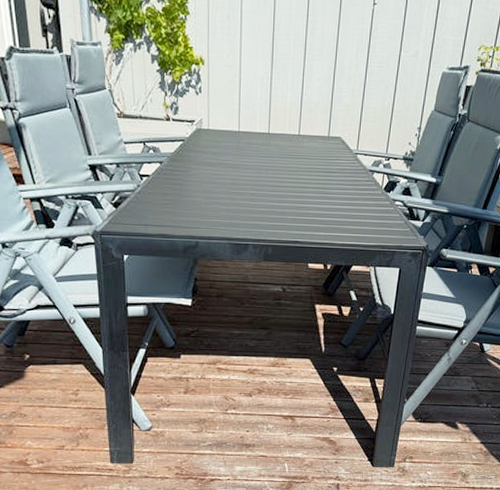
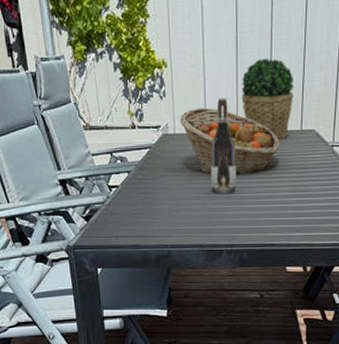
fruit basket: none [214,106,309,173] -> present [180,107,280,174]
wine bottle: none [241,99,267,192] -> present [210,98,237,195]
potted plant: none [274,66,325,144] -> present [241,58,295,140]

